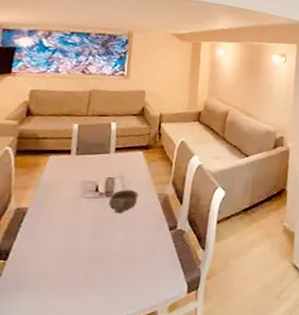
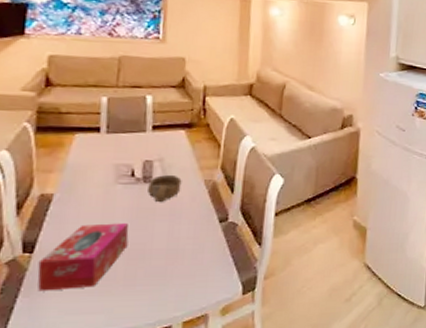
tissue box: none [9,232,92,294] -> present [37,223,129,292]

